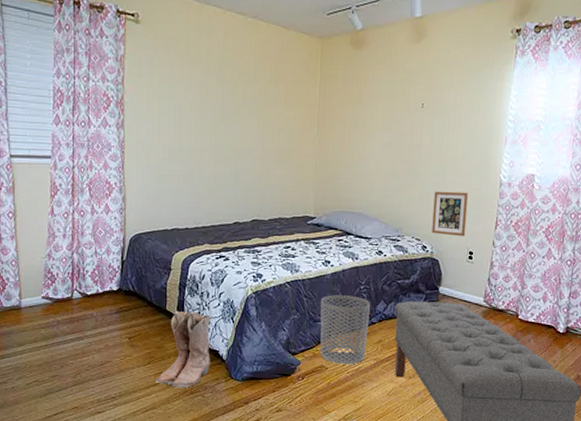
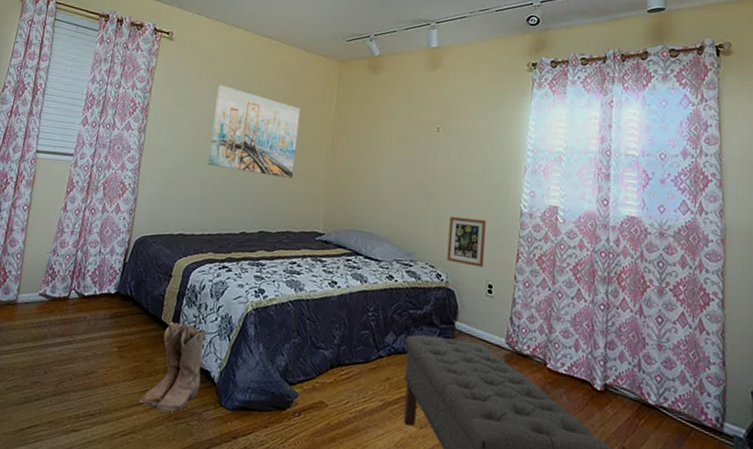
wall art: none [194,71,283,165] -> present [208,84,300,178]
waste bin: present [320,295,371,365] -> none [320,319,379,404]

